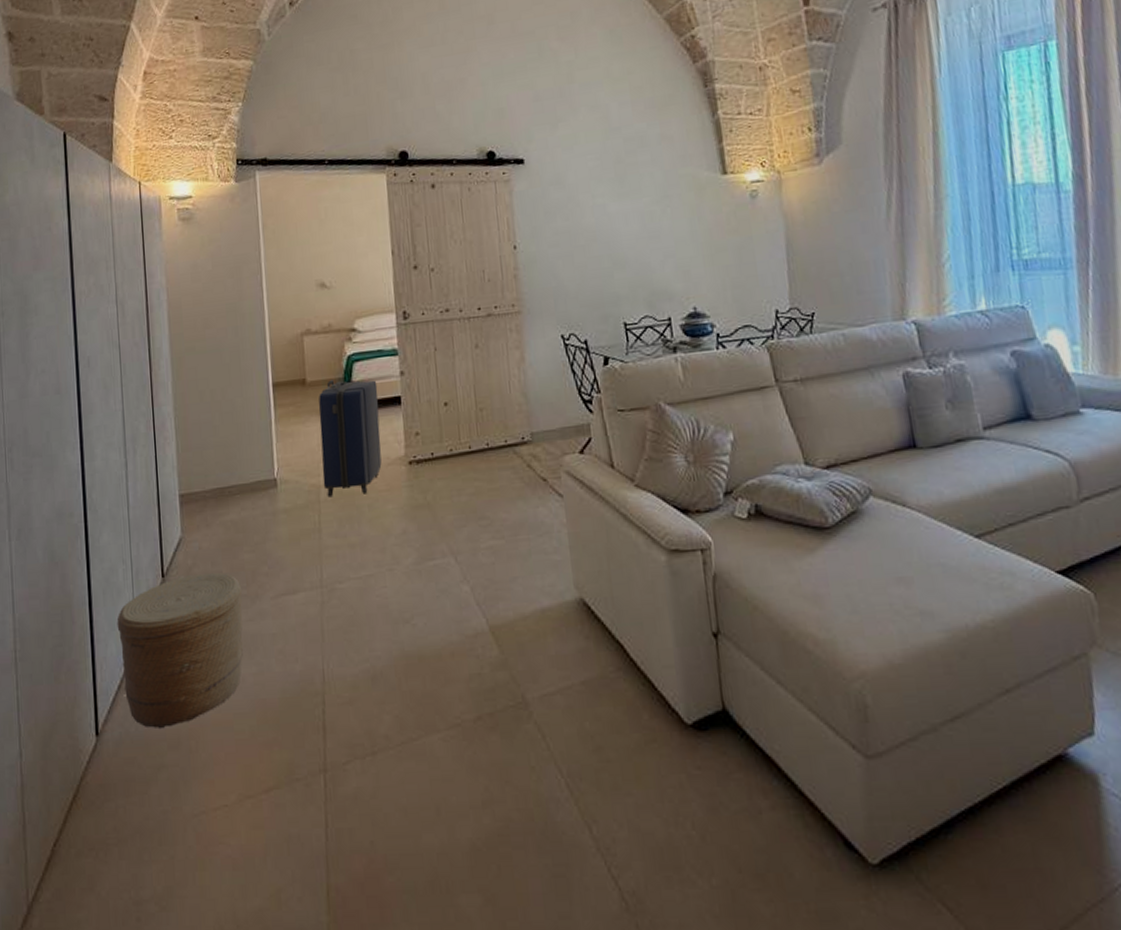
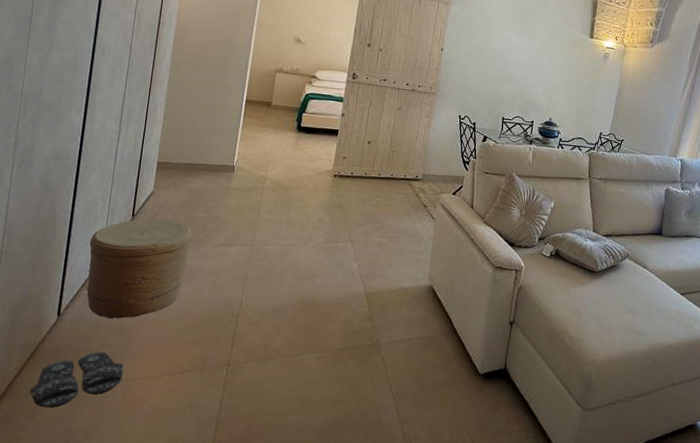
slippers: none [80,778,191,871] -> present [30,351,124,408]
suitcase: present [318,380,382,498] -> none [269,107,324,190]

